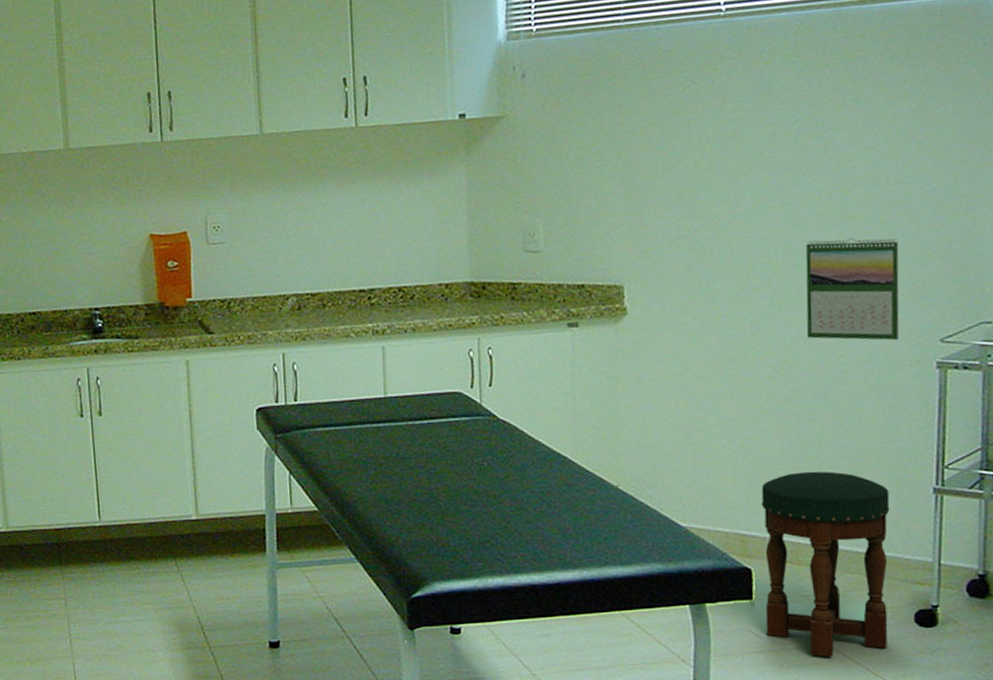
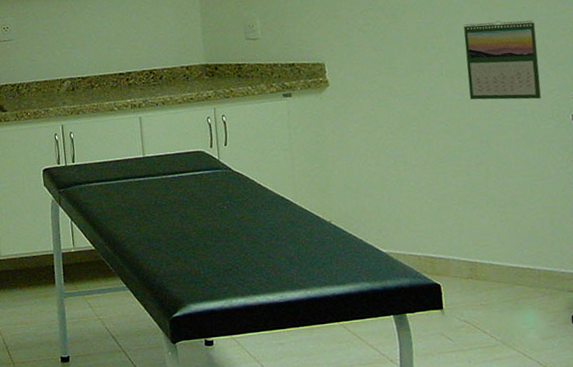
stool: present [761,471,890,657] -> none [443,204,553,354]

